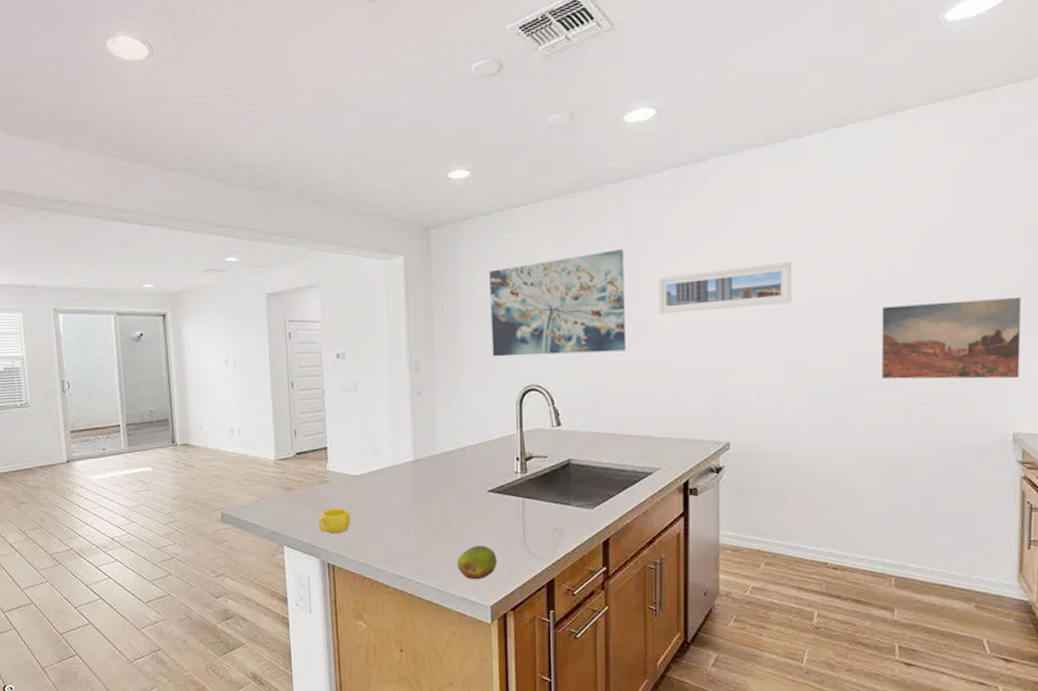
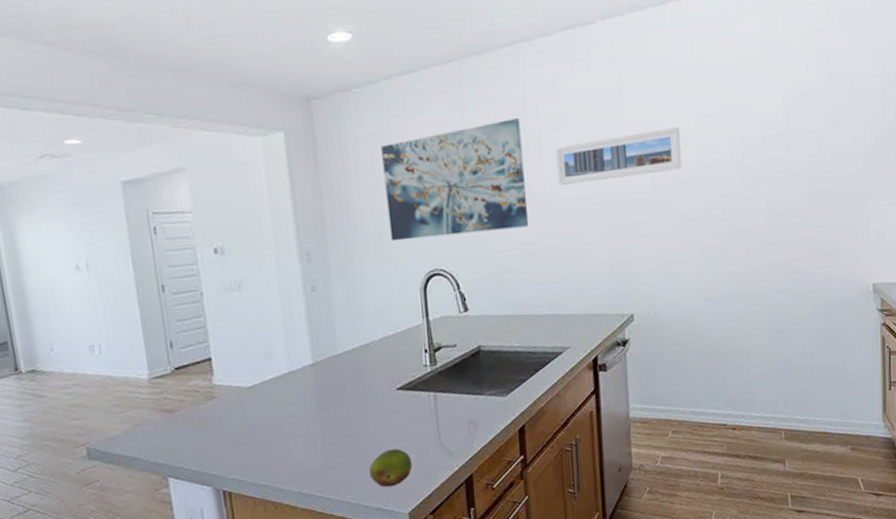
cup: present [318,508,350,534] -> none [207,425,246,457]
wall art: present [881,298,1022,380] -> none [760,156,876,240]

